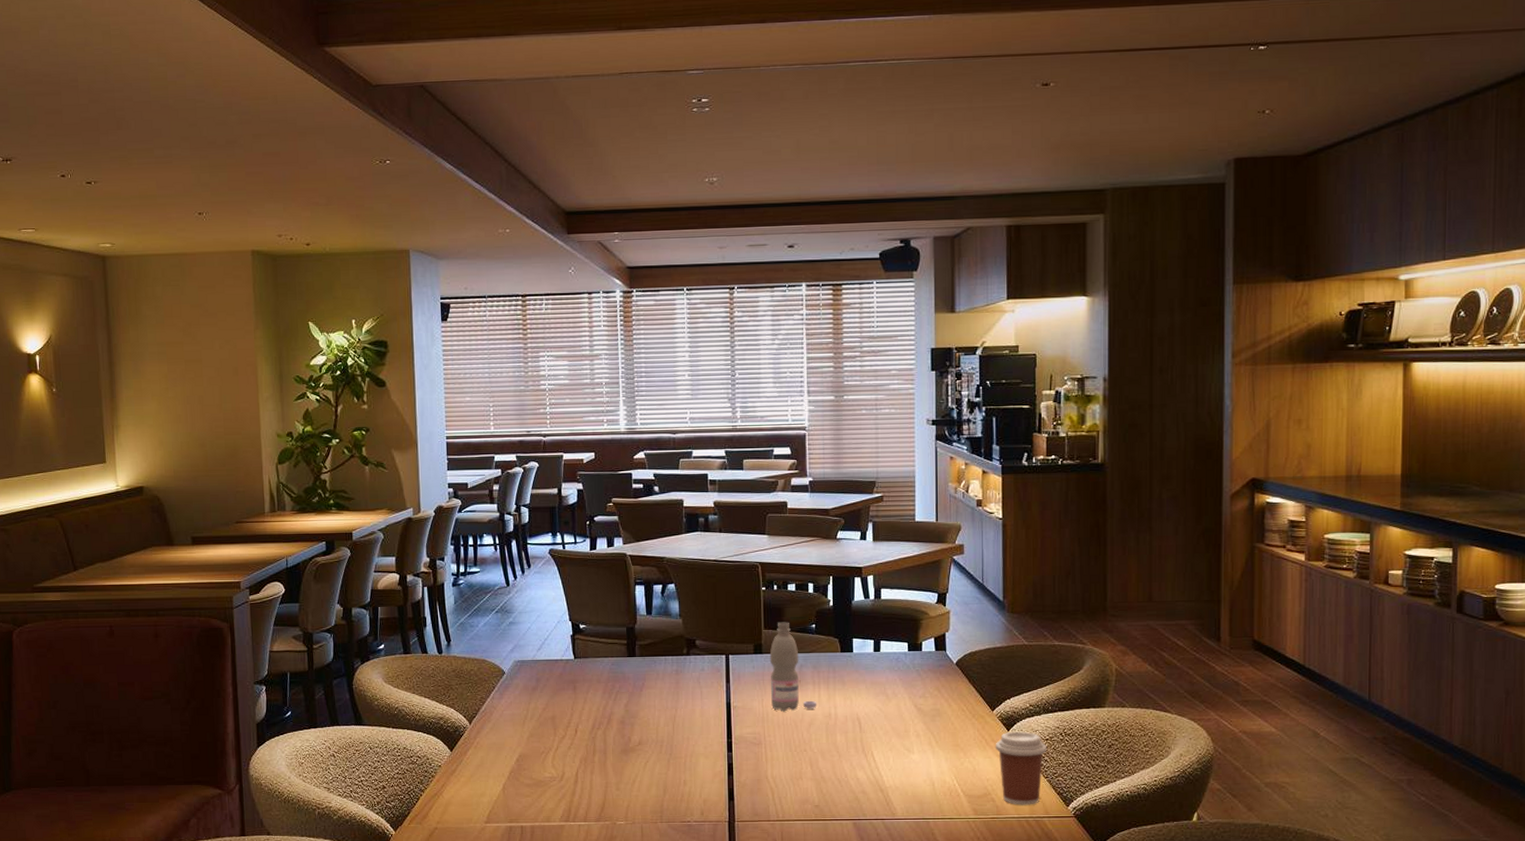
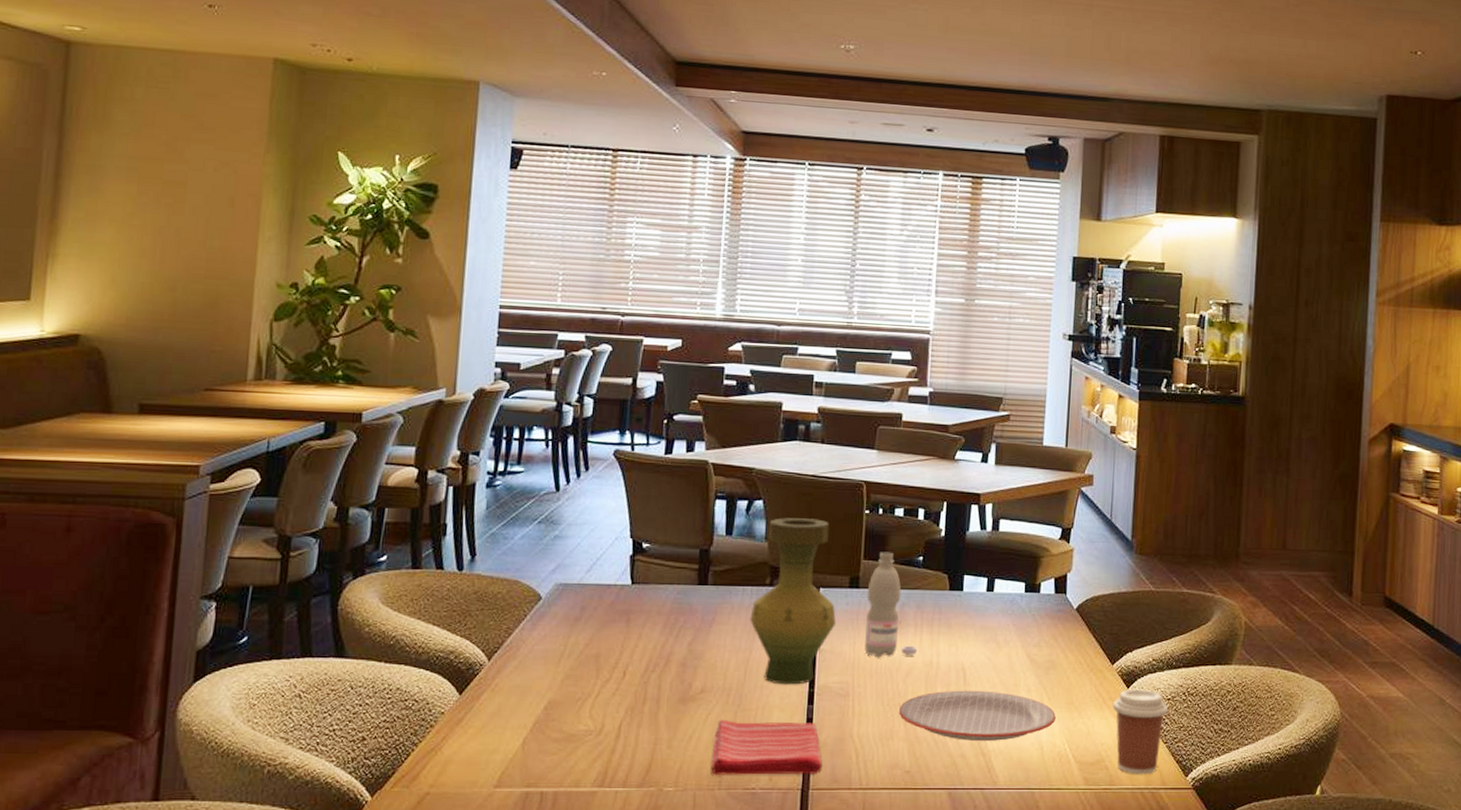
dish towel: none [652,766,744,811] -> present [711,719,823,775]
vase: none [673,597,745,736] -> present [750,518,836,685]
plate: none [806,736,944,780] -> present [899,690,1056,742]

